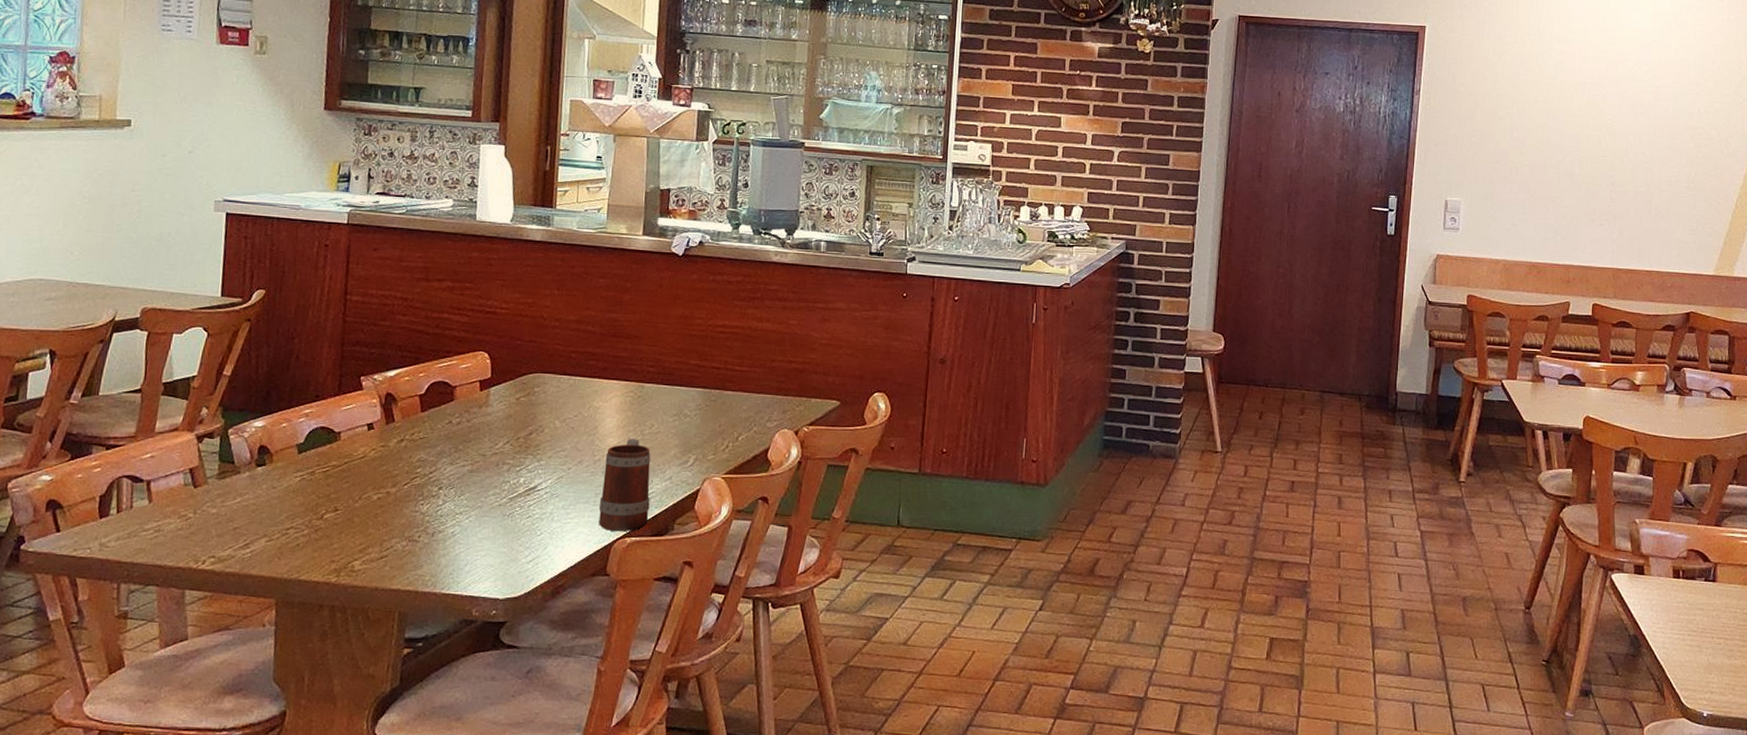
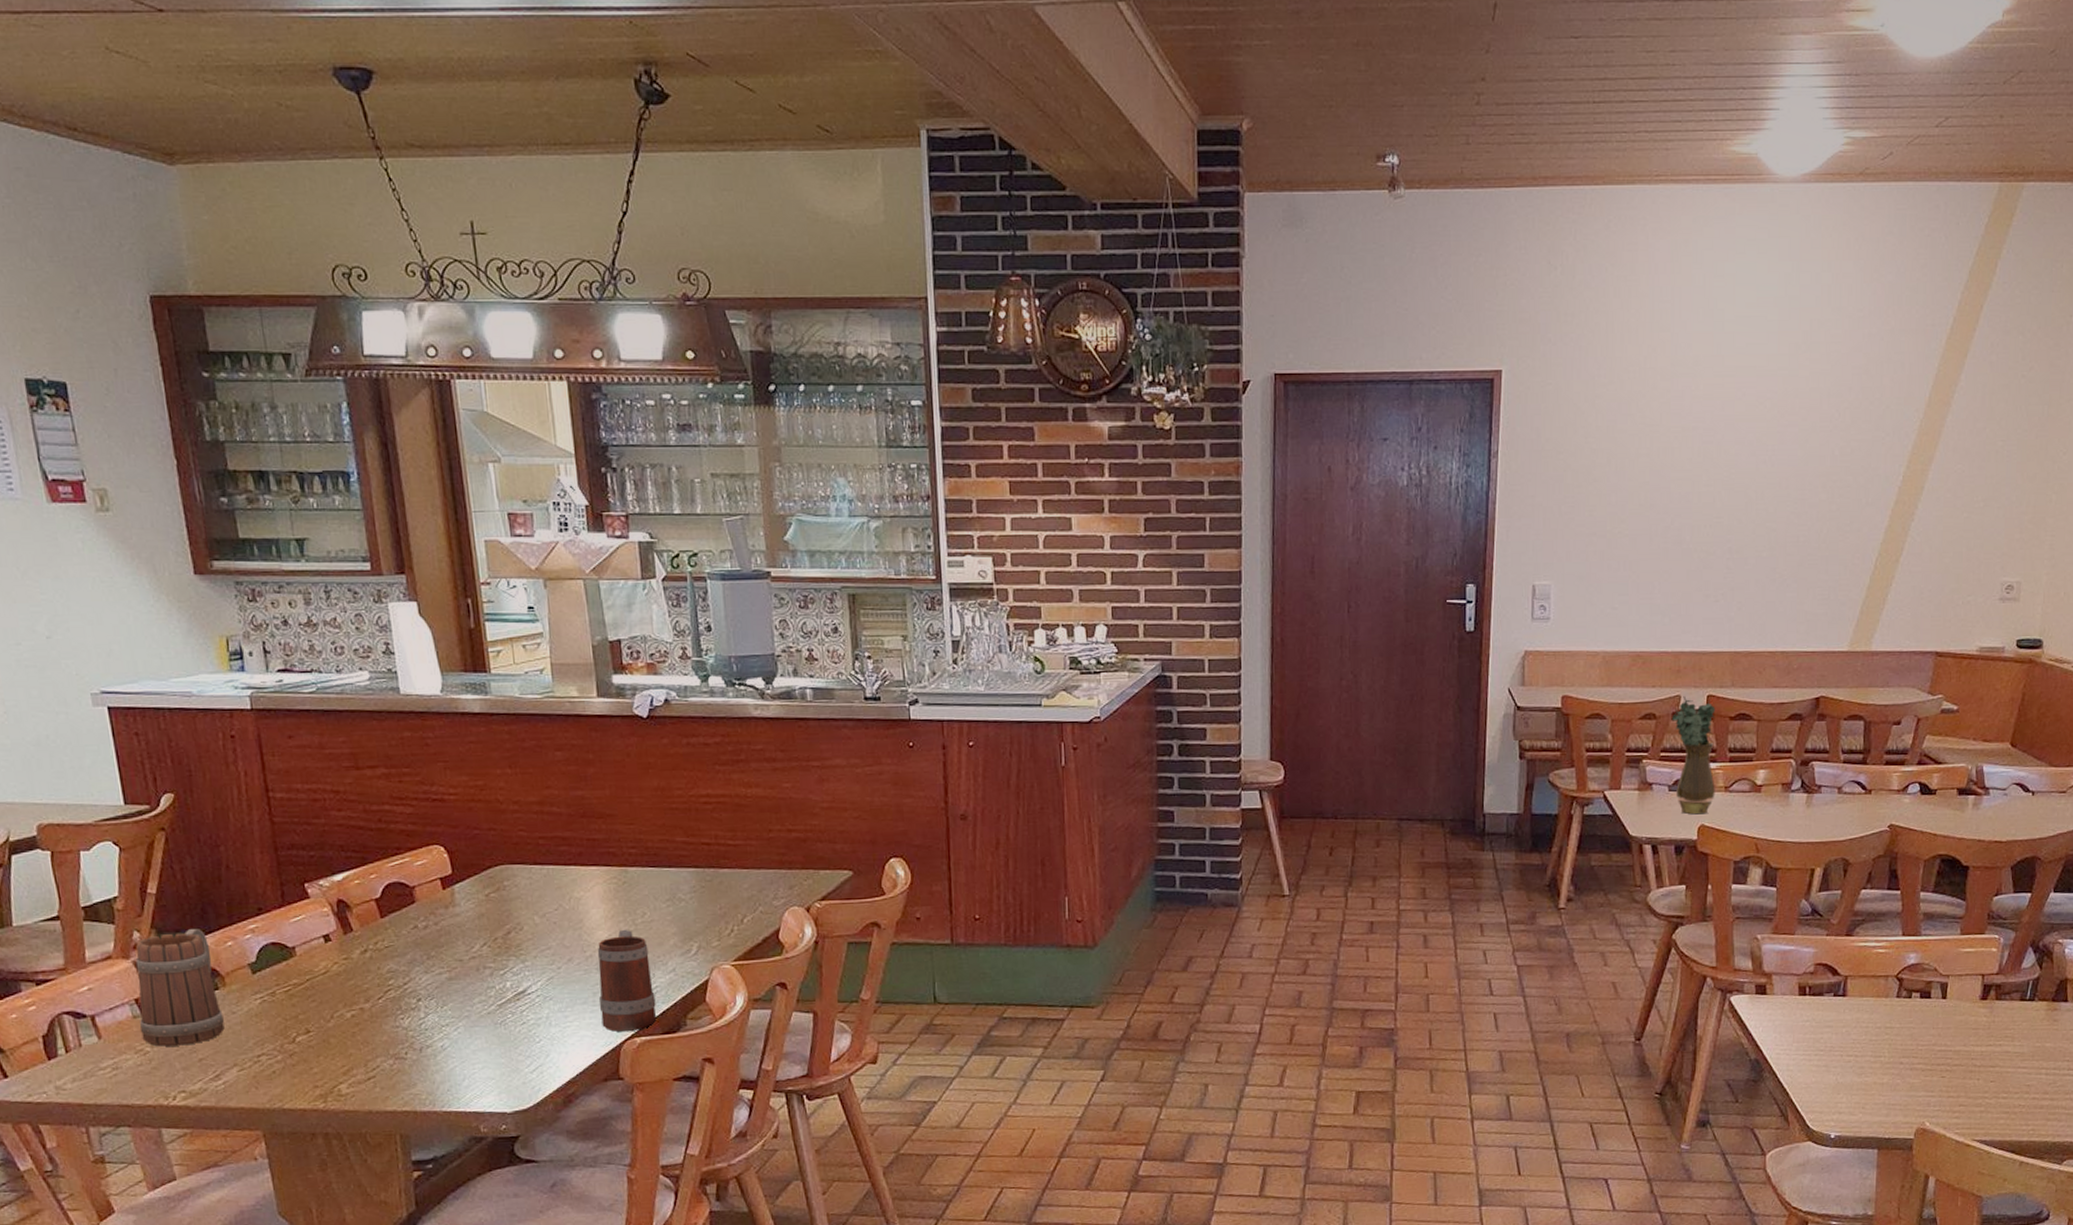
beer mug: none [187,409,267,514] -> present [135,929,225,1047]
vase: none [1561,303,1600,407] -> present [1671,696,1715,815]

